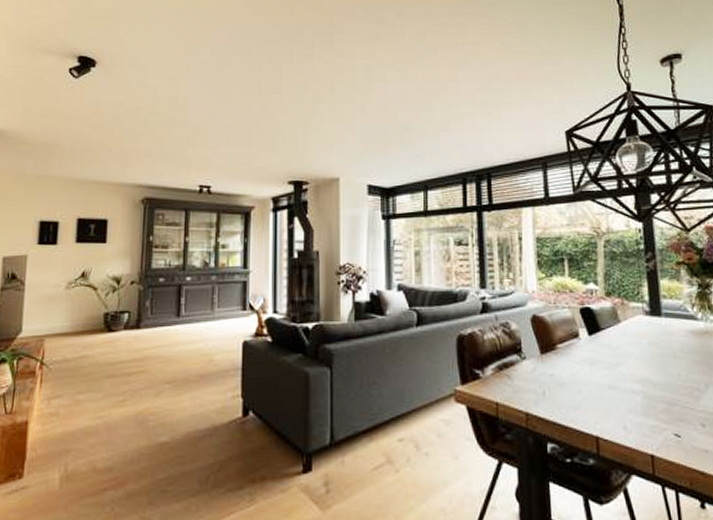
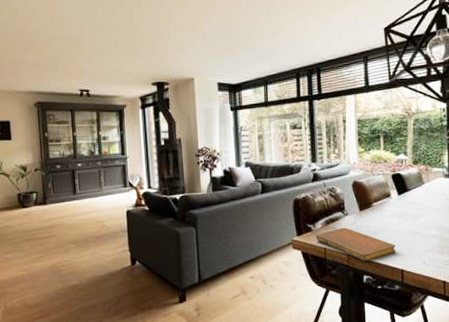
notebook: none [485,376,588,425] -> present [316,227,396,262]

